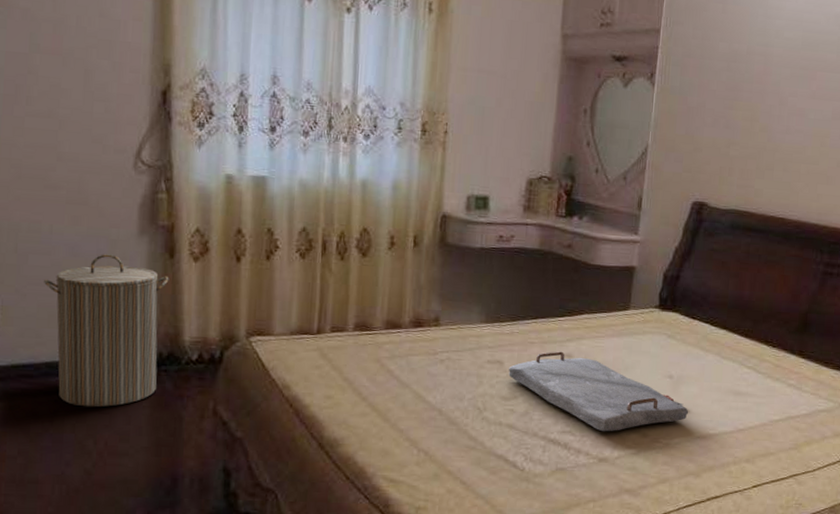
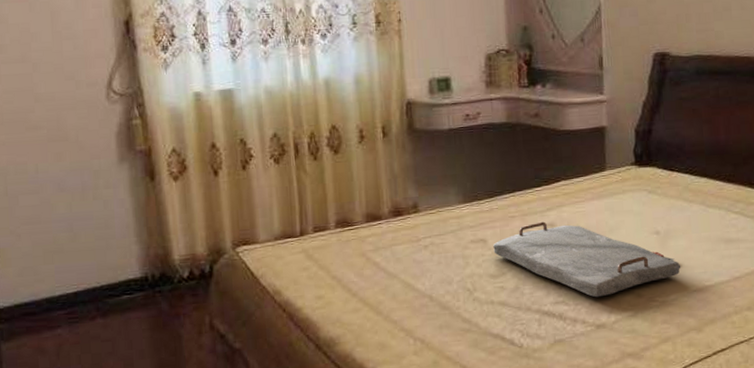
laundry hamper: present [44,254,169,408] -> none [36,185,154,337]

